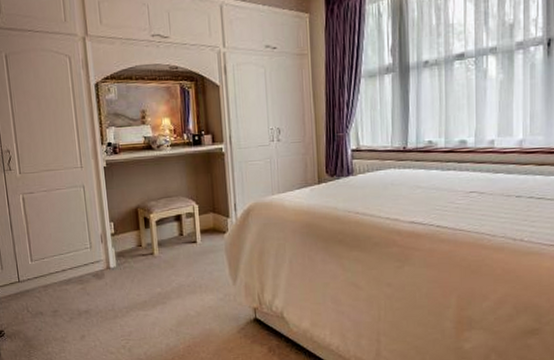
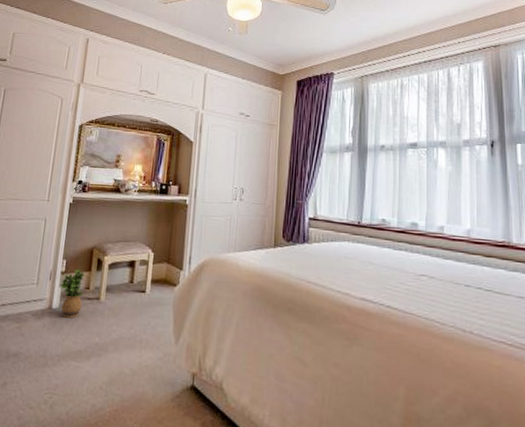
potted plant: none [113,229,138,275] -> present [60,269,85,319]

